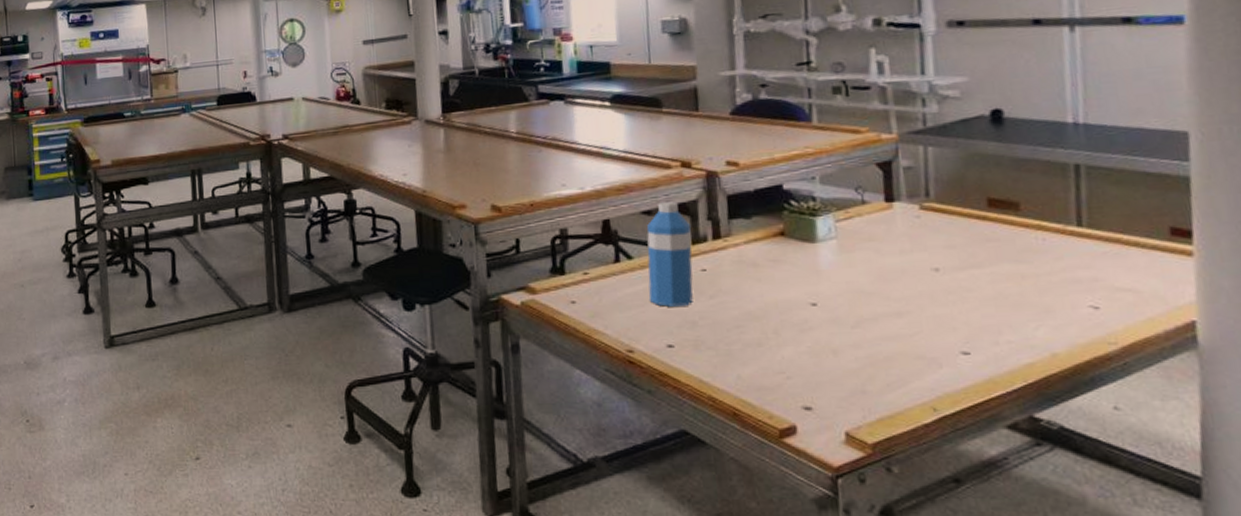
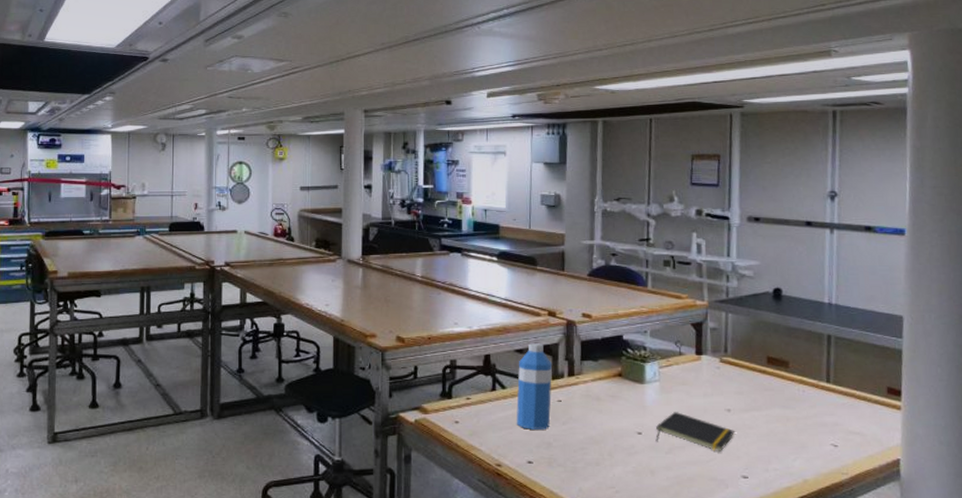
notepad: none [836,275,948,323] -> present [655,412,736,451]

